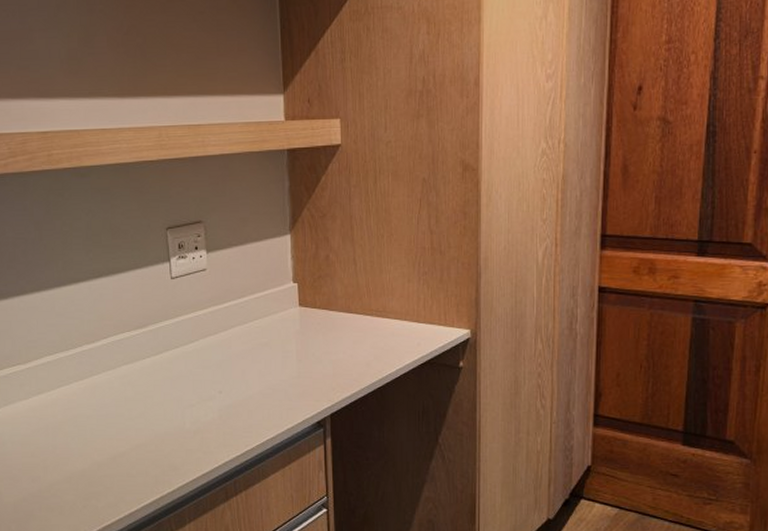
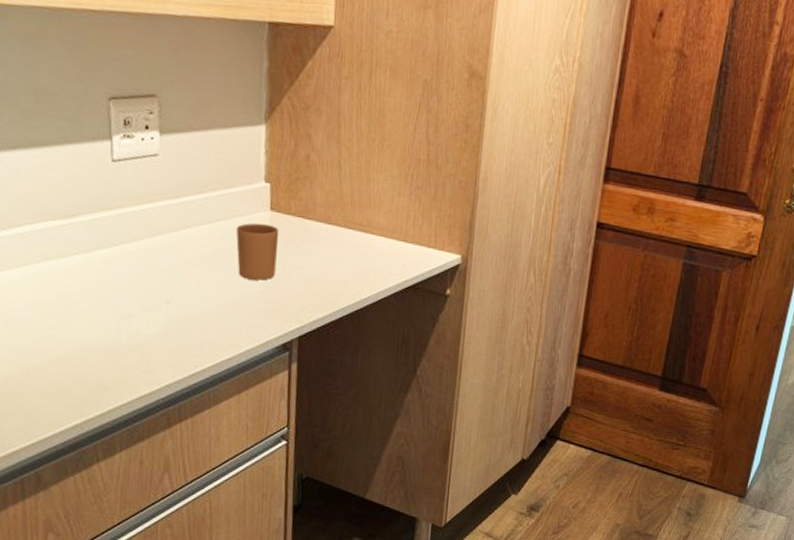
mug: none [271,318,308,367] -> present [235,223,280,281]

